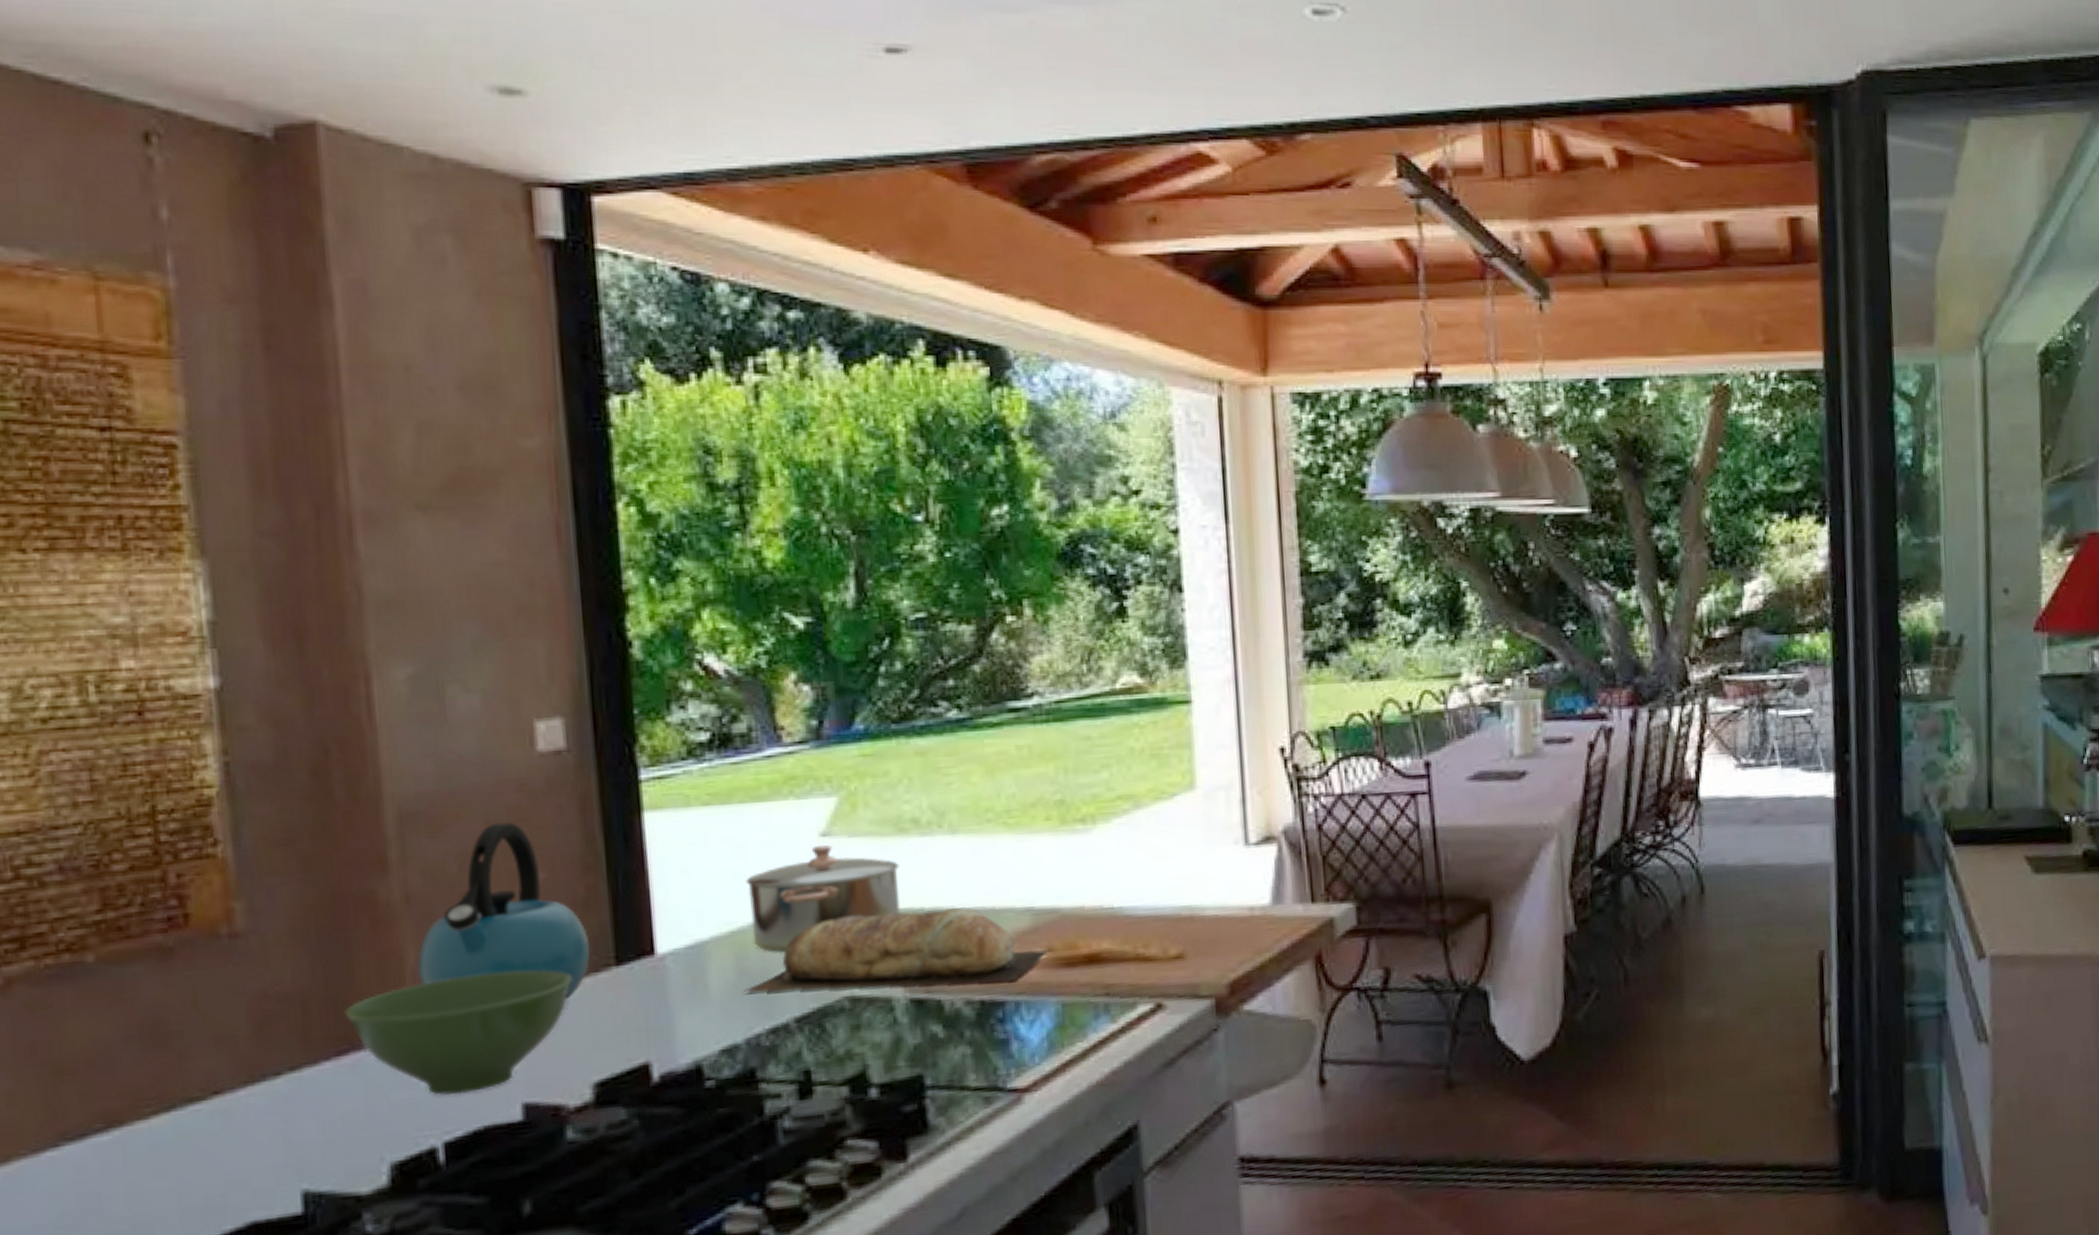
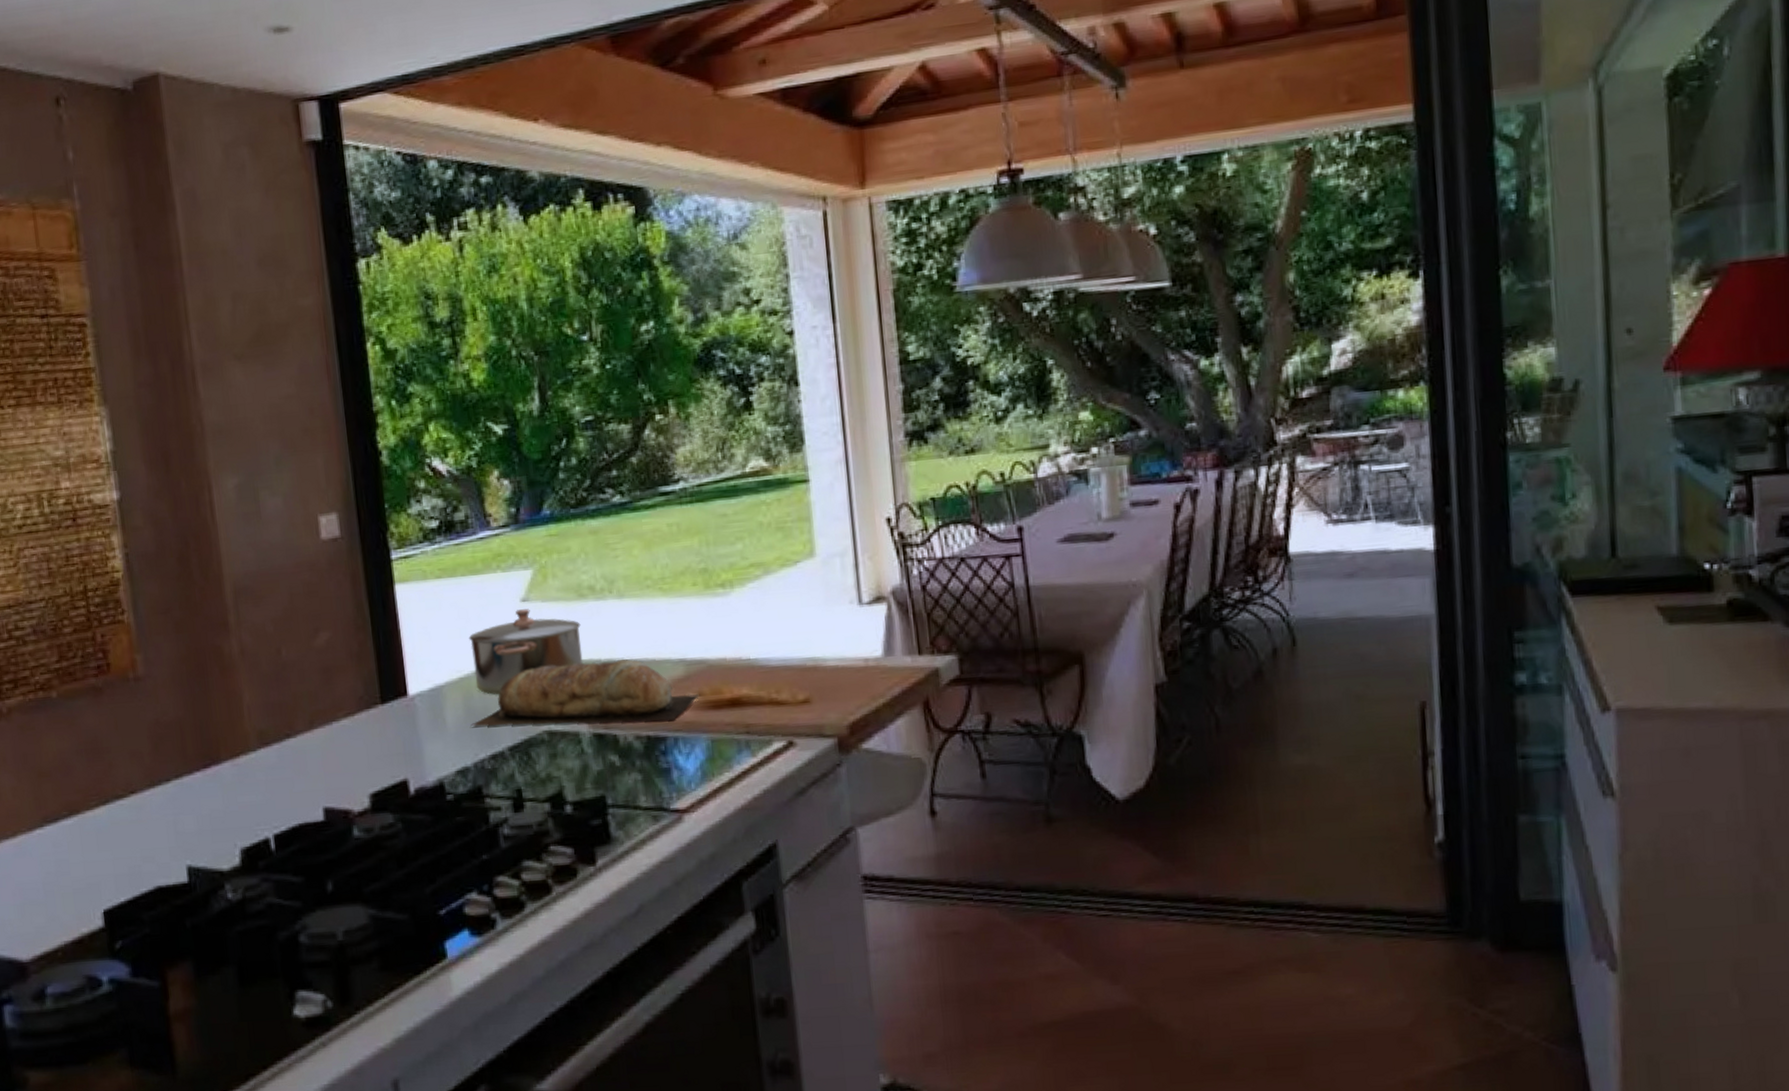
bowl: present [344,970,572,1096] -> none [207,706,352,800]
kettle: present [417,822,591,1000] -> none [251,594,364,730]

